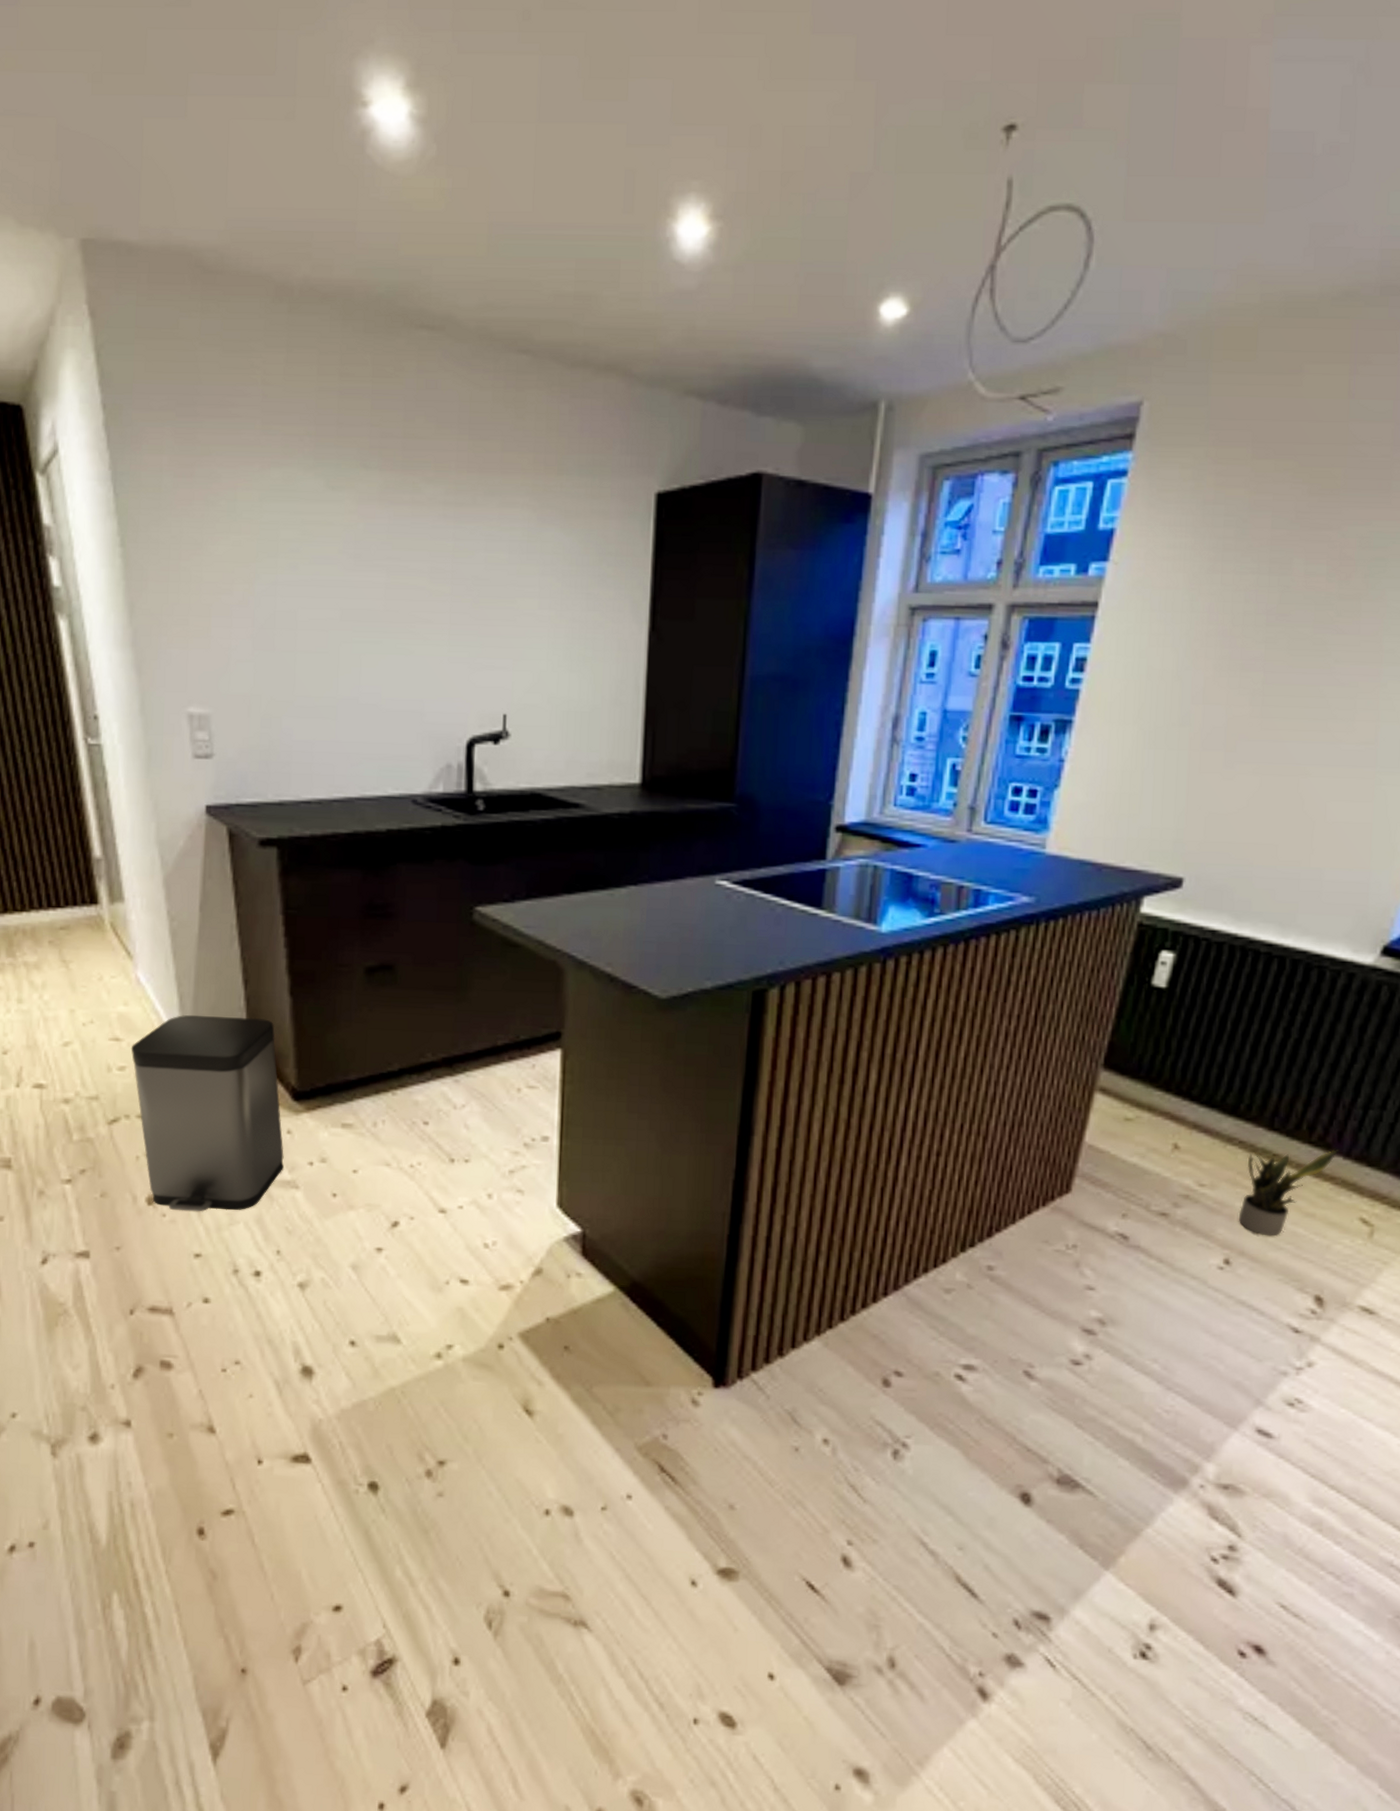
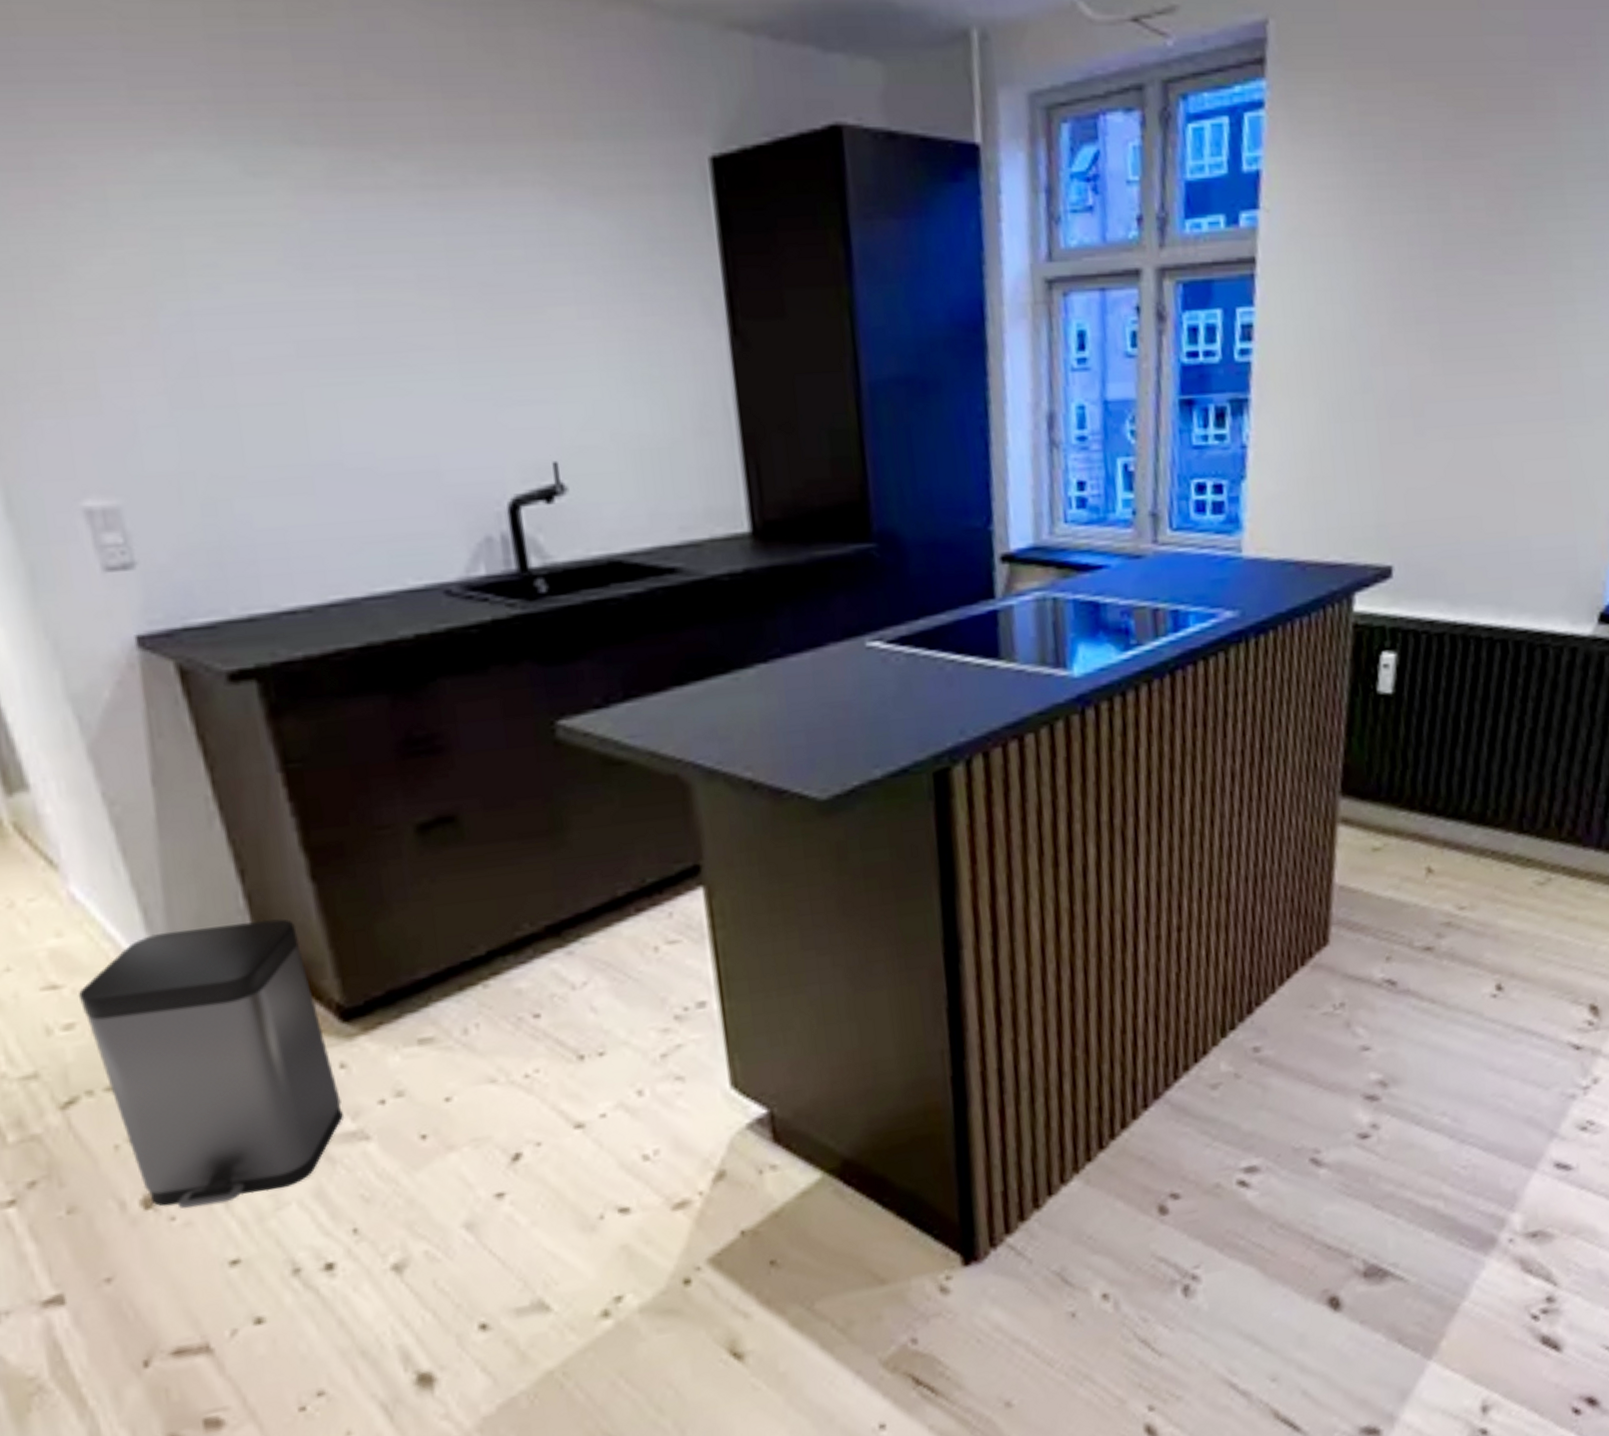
potted plant: present [1238,1149,1339,1237] -> none [1502,842,1590,952]

